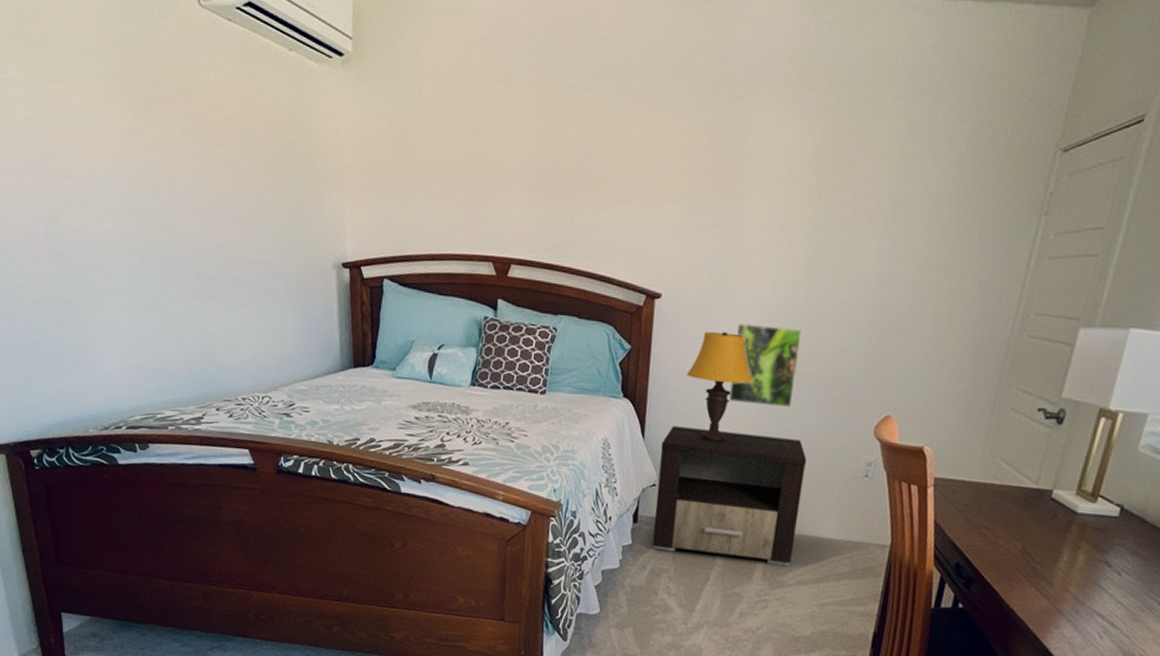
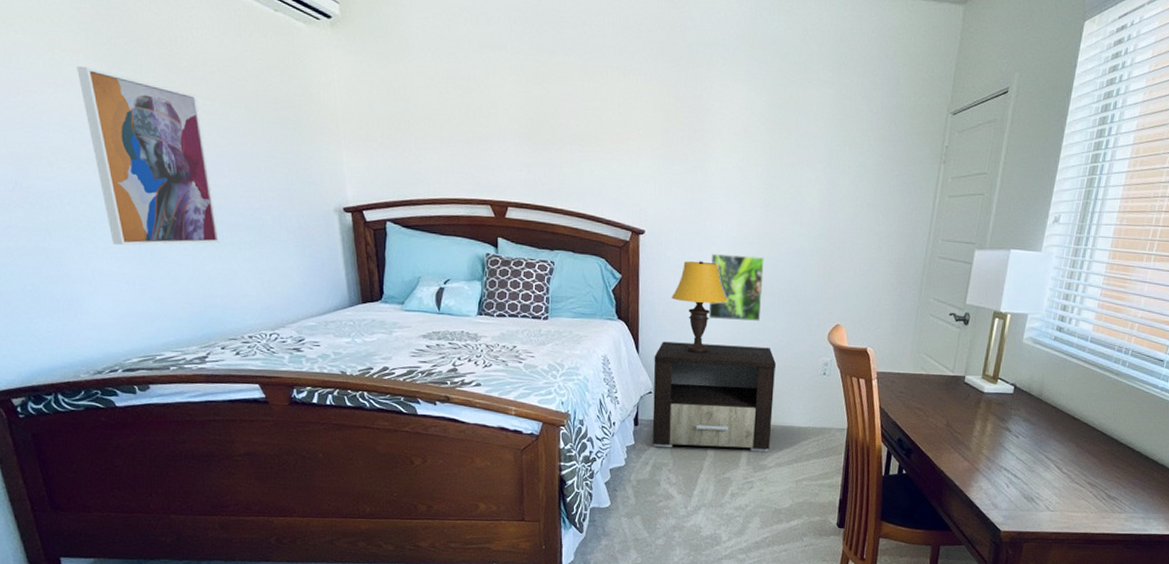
wall art: none [105,114,222,300] -> present [77,65,220,246]

